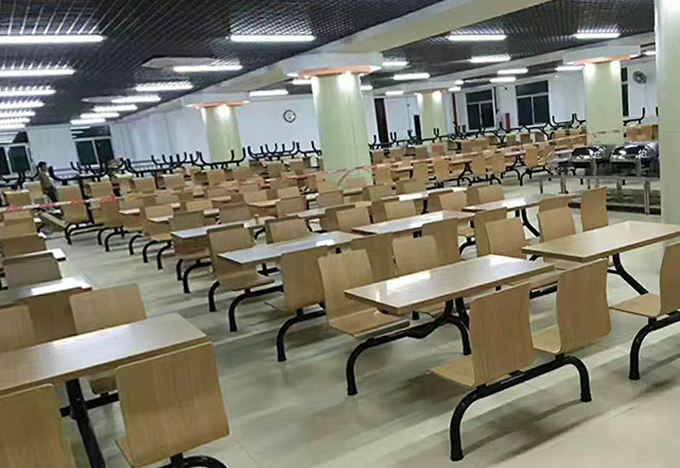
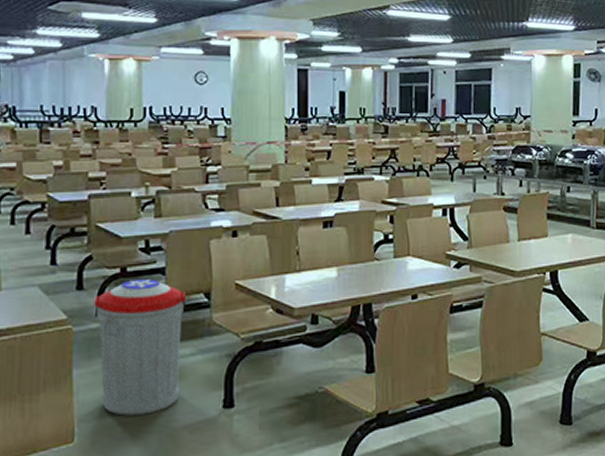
trash can: none [226,296,310,410] -> present [94,279,185,416]

